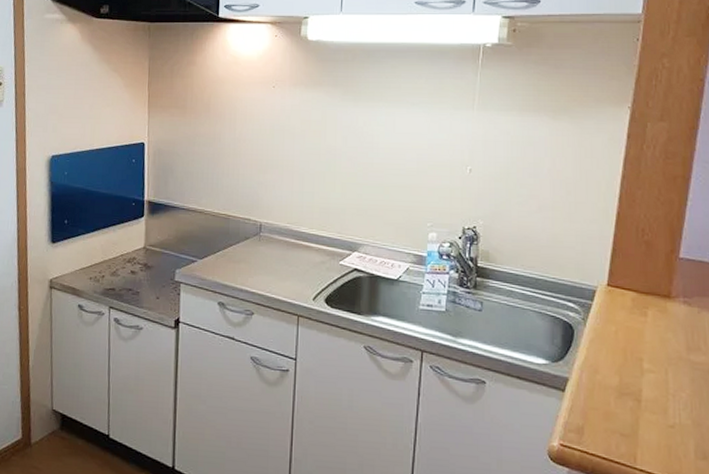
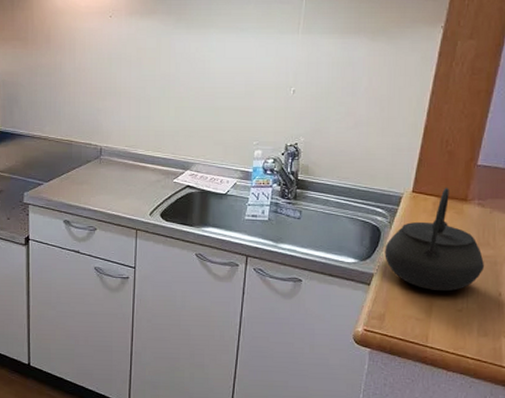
kettle: none [579,282,697,403] -> present [385,188,485,292]

